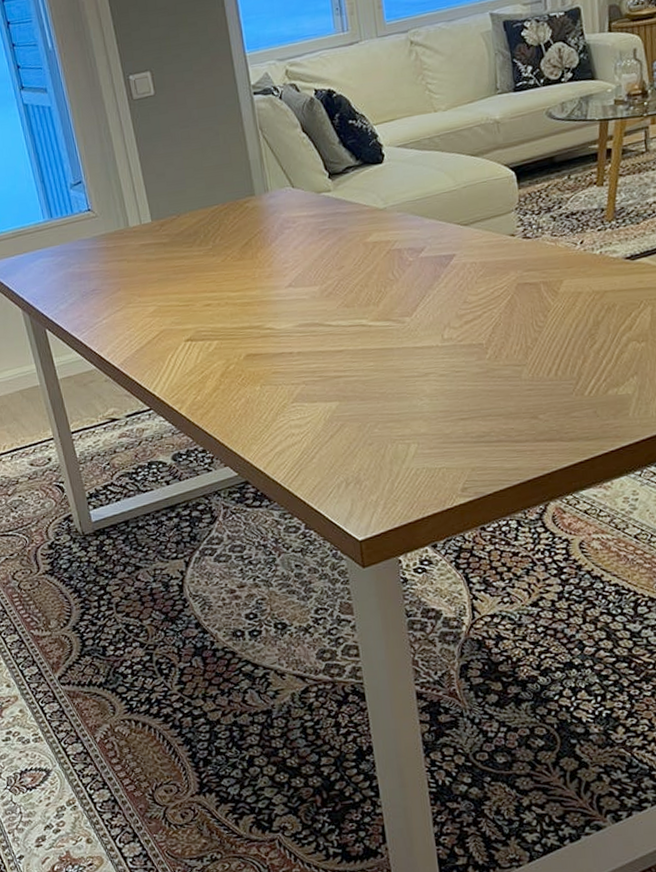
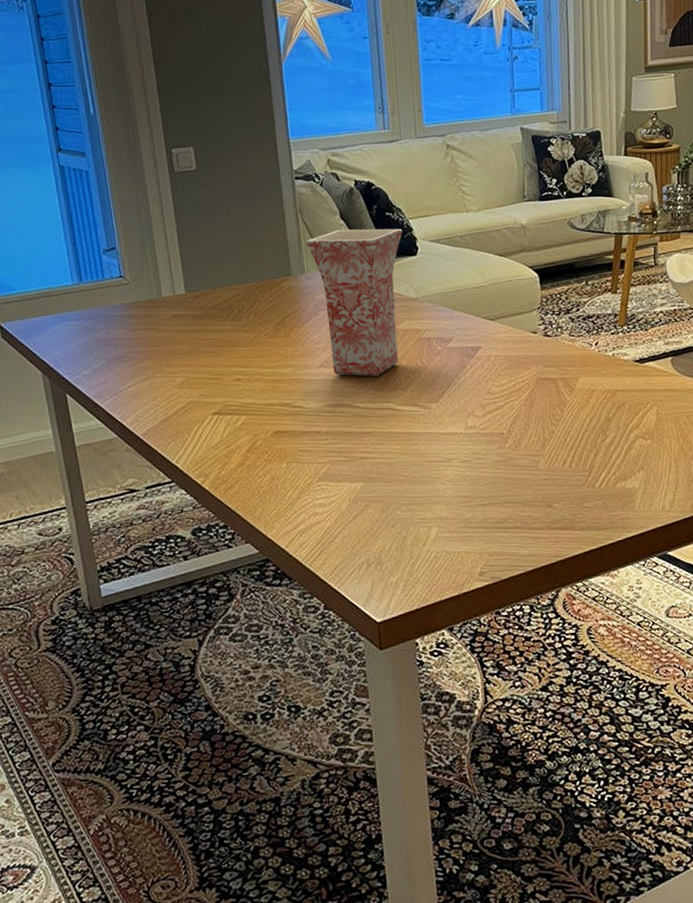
vase: none [267,136,369,294] -> present [305,228,403,377]

